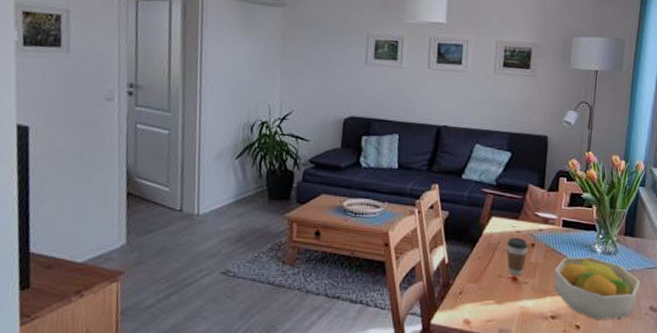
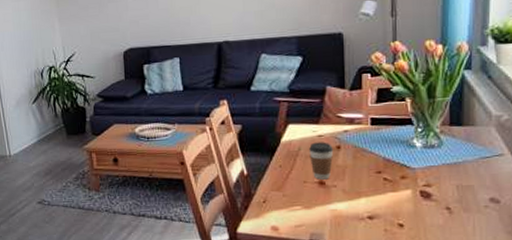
fruit bowl: present [554,256,641,321] -> none [367,152,476,217]

